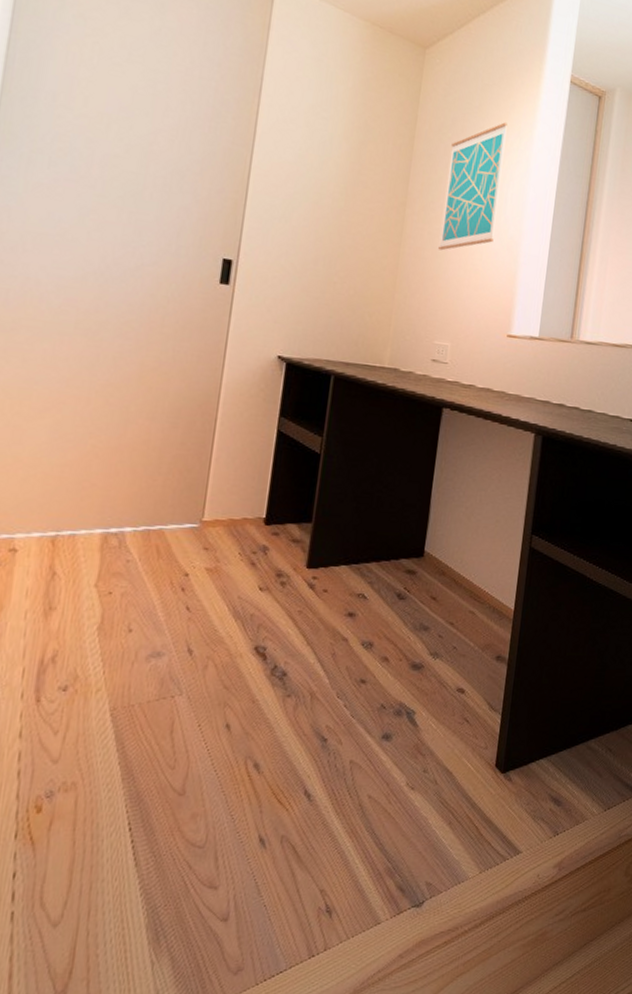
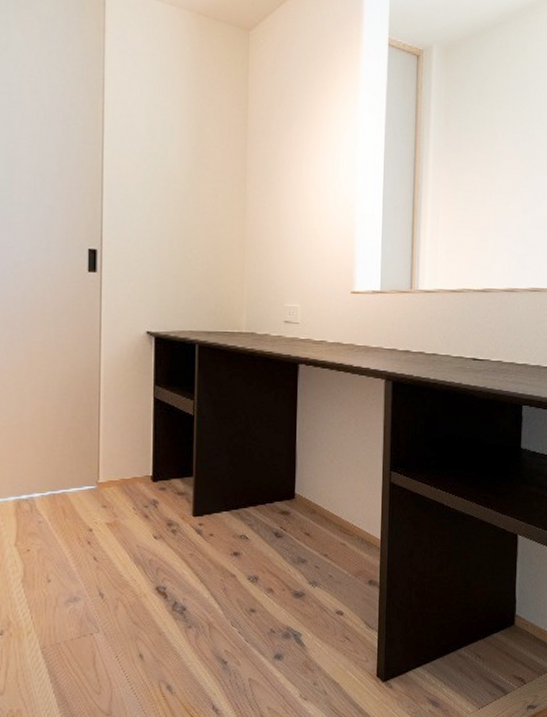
wall art: present [438,122,509,251] -> none [280,92,334,220]

